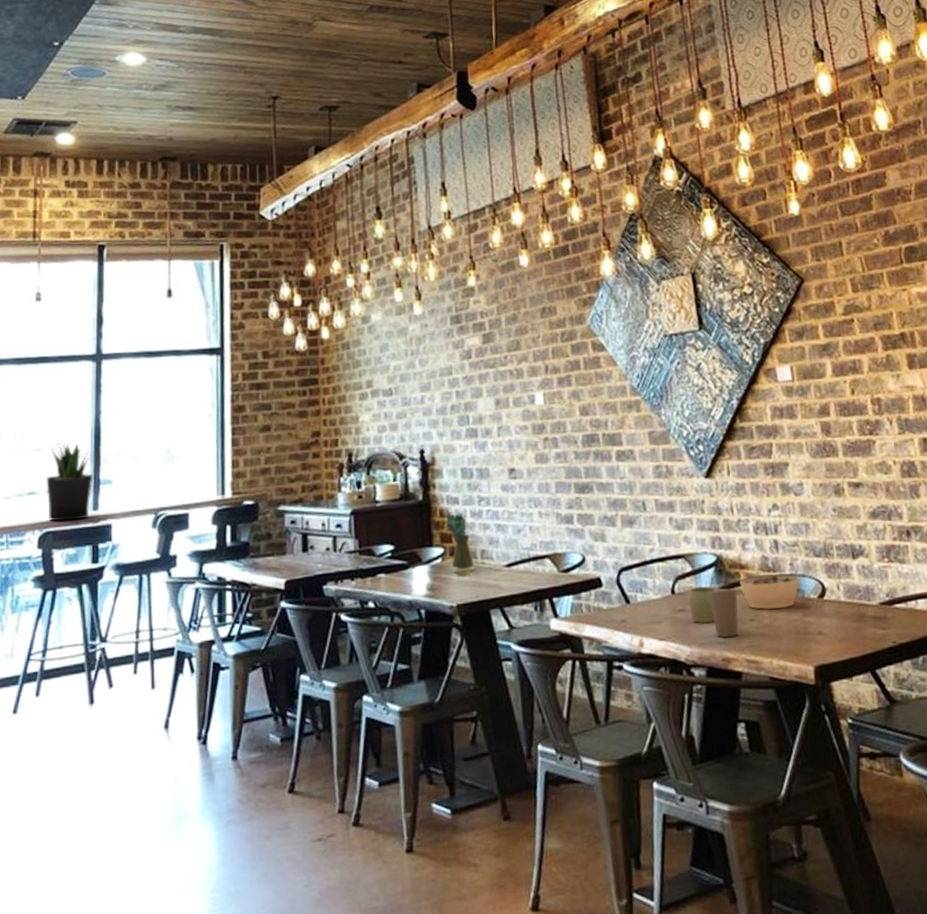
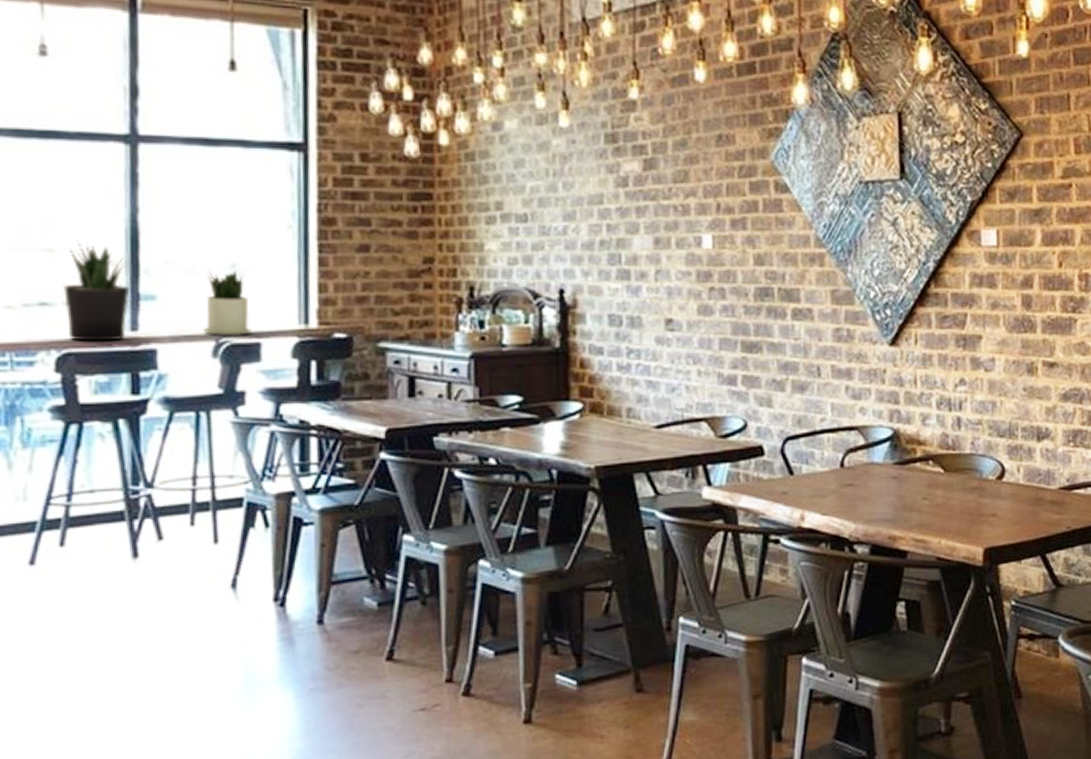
planter: none [145,454,182,510] -> present [202,270,252,337]
vase: present [445,511,474,578] -> none [586,362,618,437]
mug: present [689,587,717,623] -> none [859,462,890,499]
cup: present [709,590,739,638] -> none [881,466,912,516]
salad: present [740,575,799,610] -> none [915,454,978,488]

